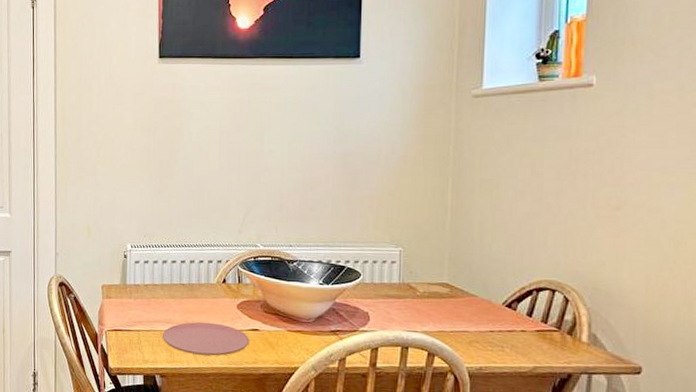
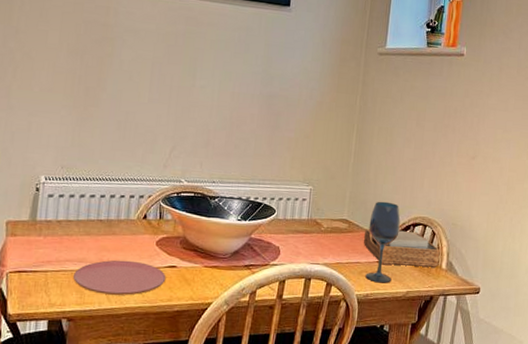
napkin holder: none [470,294,578,340] -> present [363,229,440,267]
wineglass: none [477,262,518,356] -> present [365,201,401,283]

